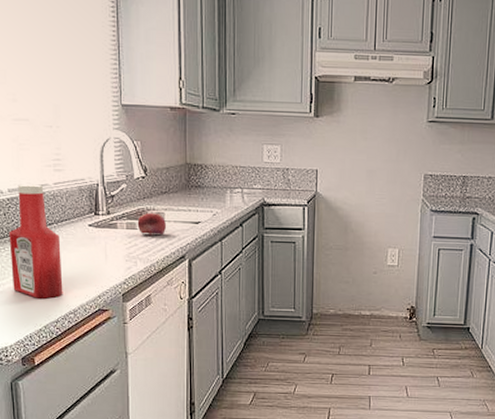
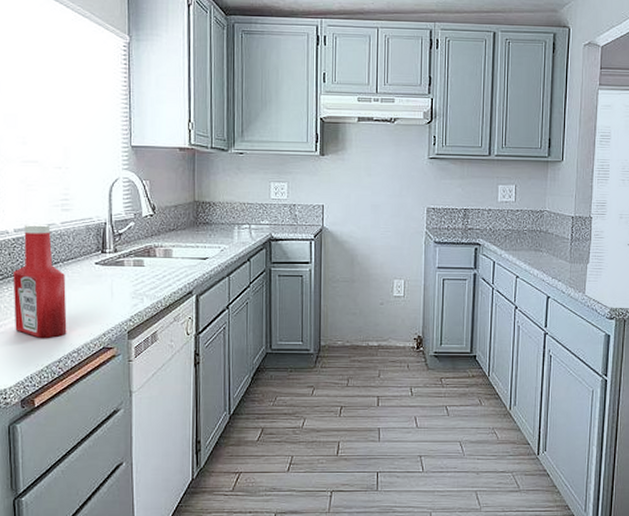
fruit: present [137,213,167,235] -> none [144,250,175,272]

